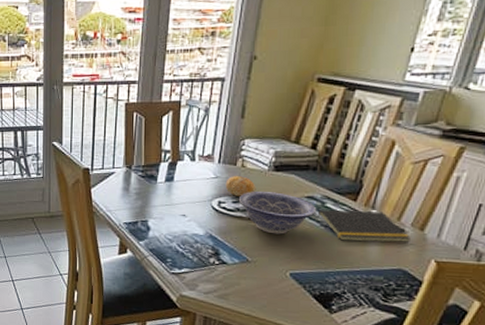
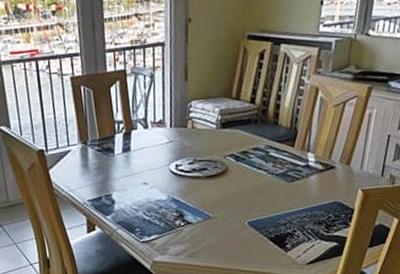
fruit: present [225,175,256,196] -> none [179,137,208,158]
decorative bowl: present [238,192,317,235] -> none [193,148,263,189]
notepad: present [315,210,410,242] -> none [262,153,341,185]

